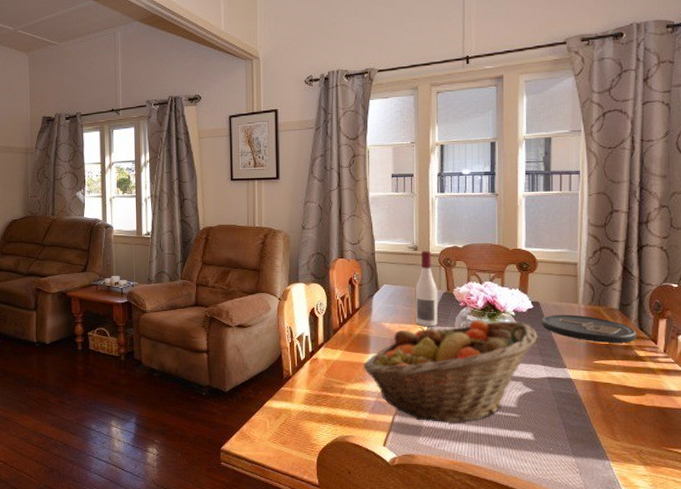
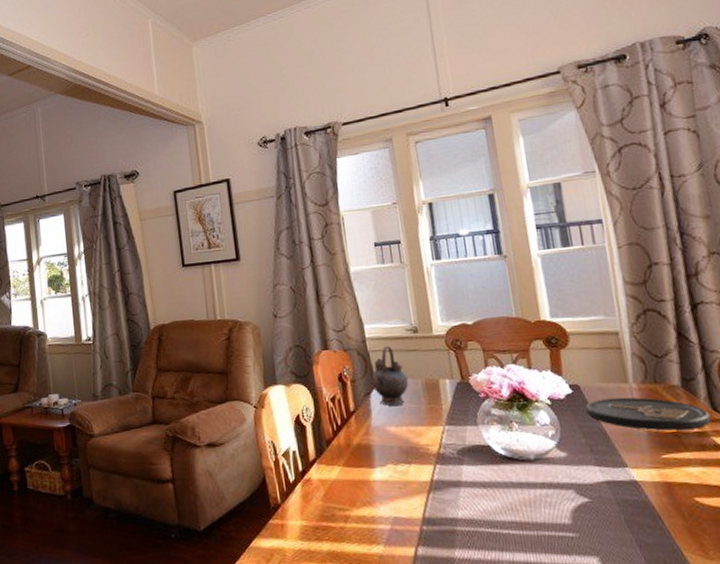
fruit basket: present [363,320,538,423] -> none [368,411,585,551]
teapot: none [374,259,405,306] -> present [370,346,409,406]
wine bottle: present [415,251,438,327] -> none [421,332,456,428]

